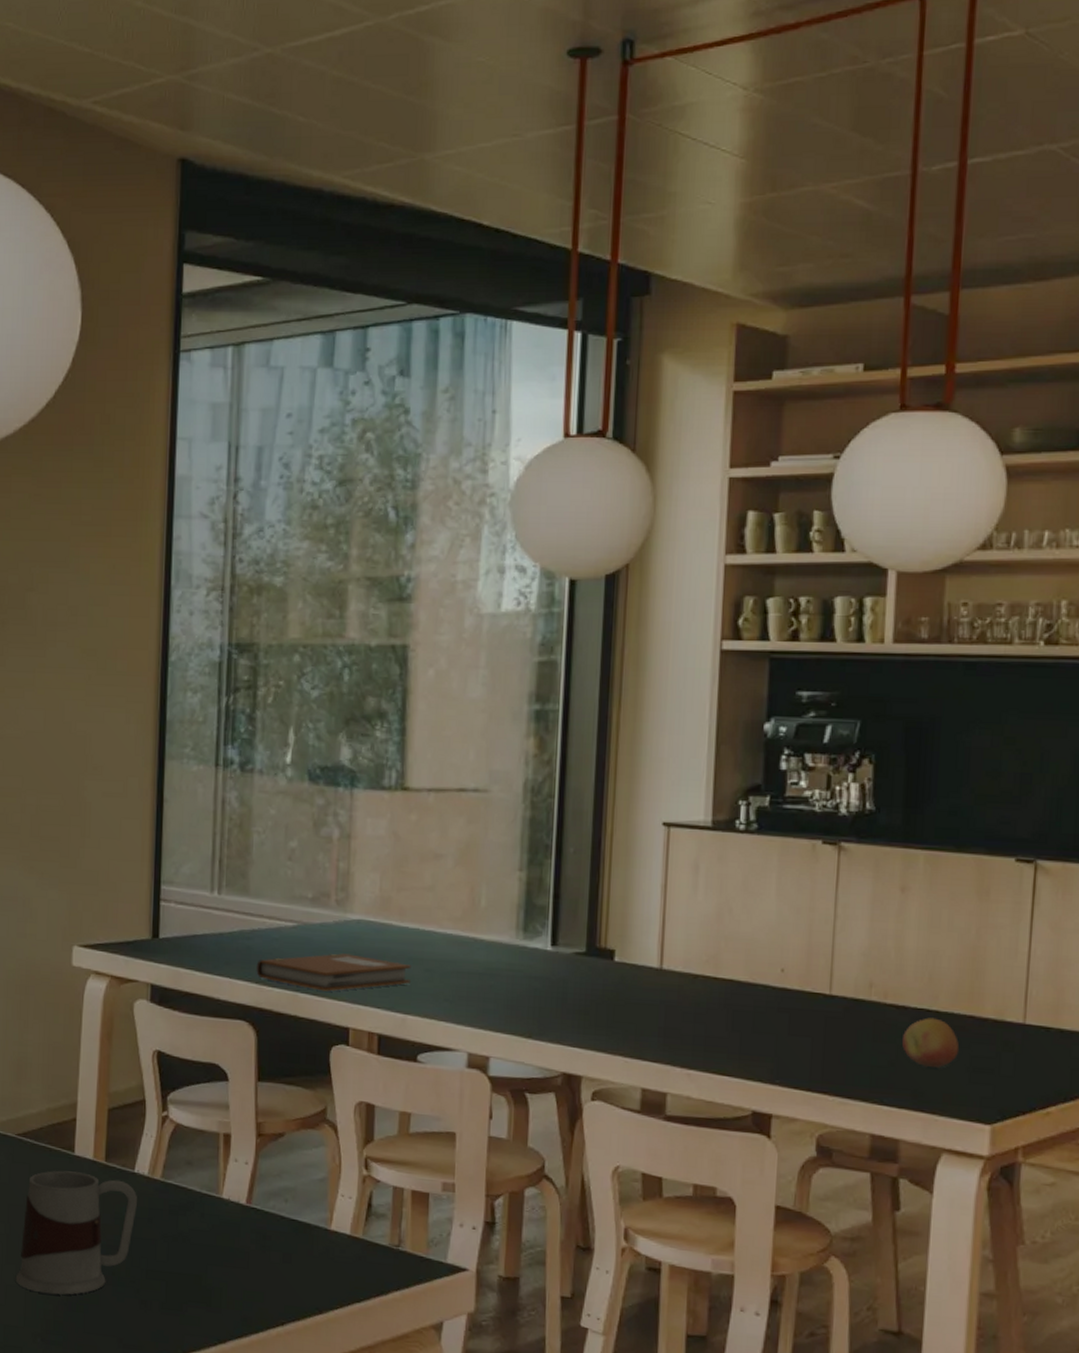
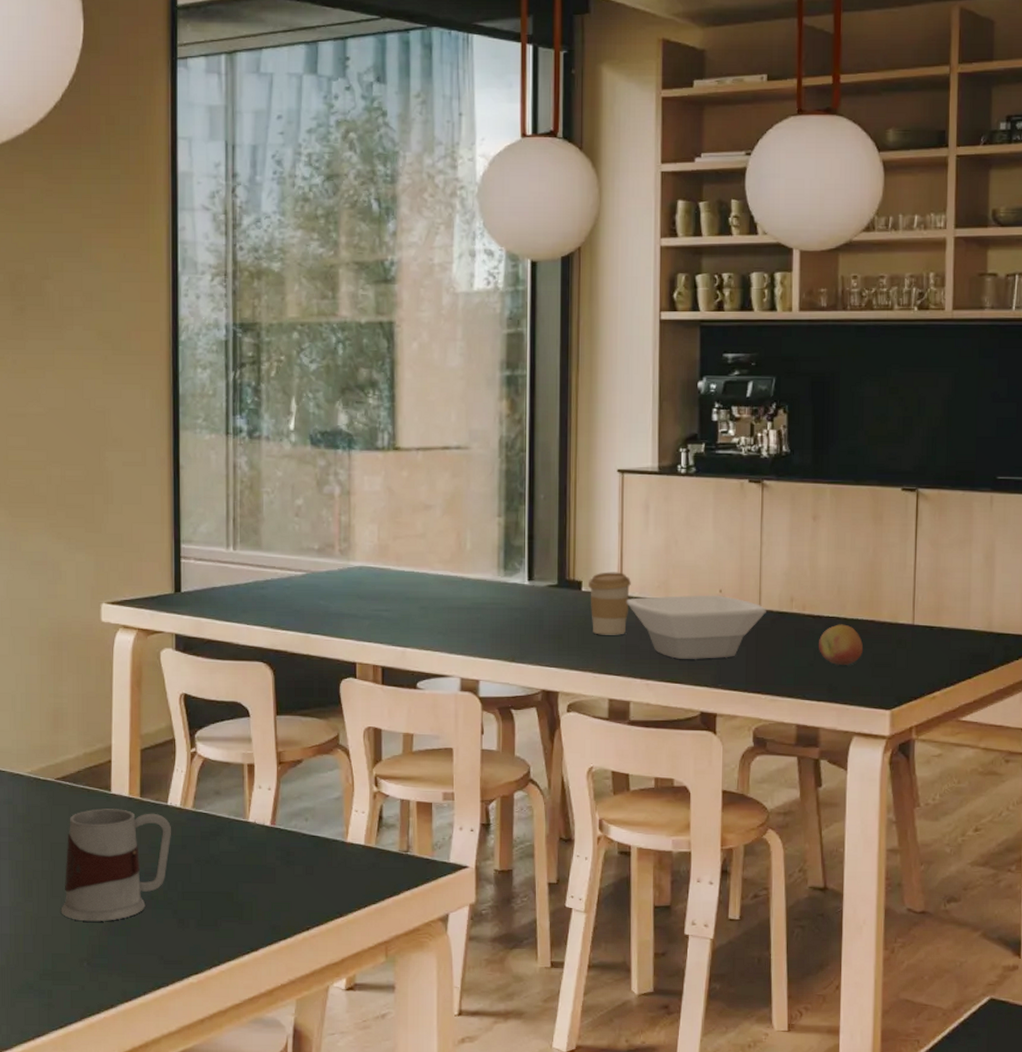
notebook: present [256,953,411,991] -> none [271,597,408,631]
coffee cup: none [621,940,674,1015] -> present [587,572,631,635]
bowl: none [667,972,838,1050] -> present [626,595,766,659]

